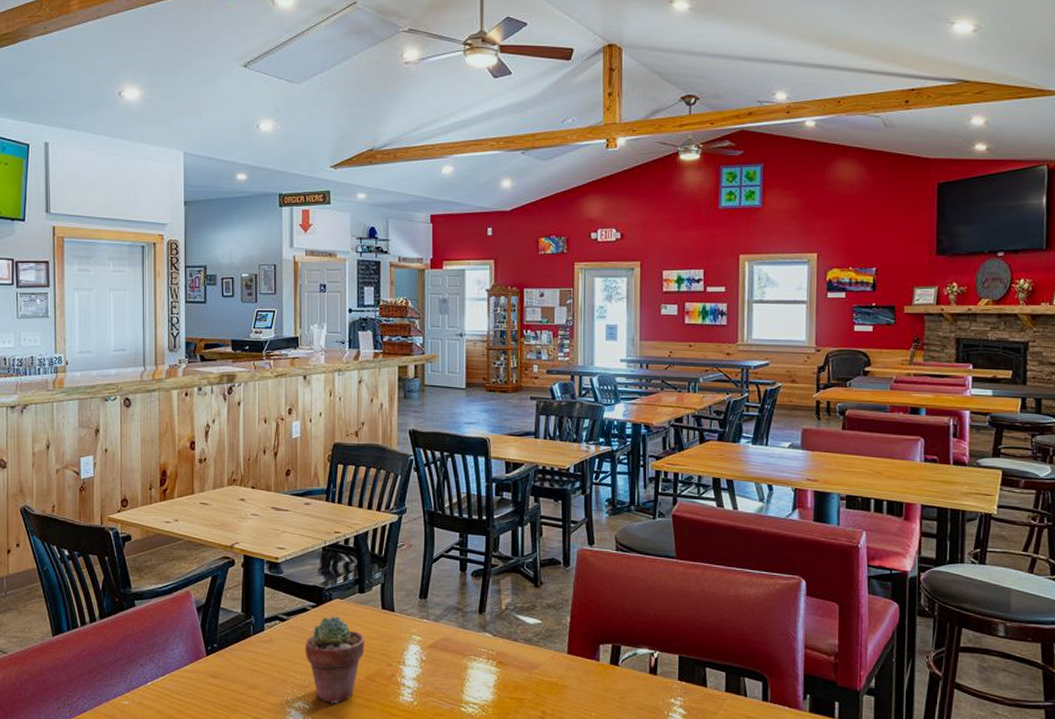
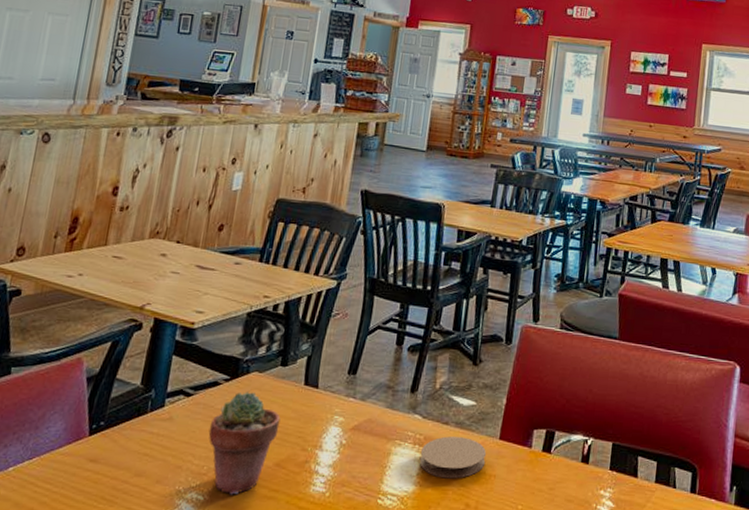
coaster: none [494,652,557,690] -> present [419,436,487,479]

